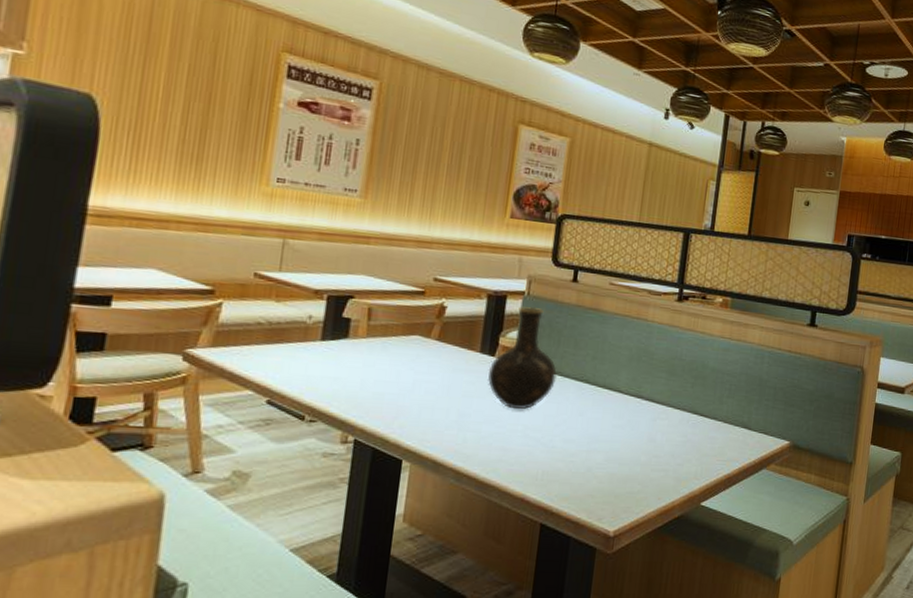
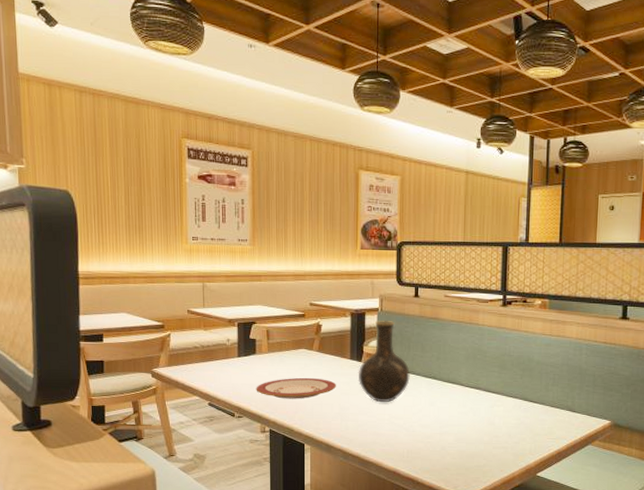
plate: none [341,372,457,401] -> present [256,377,336,399]

